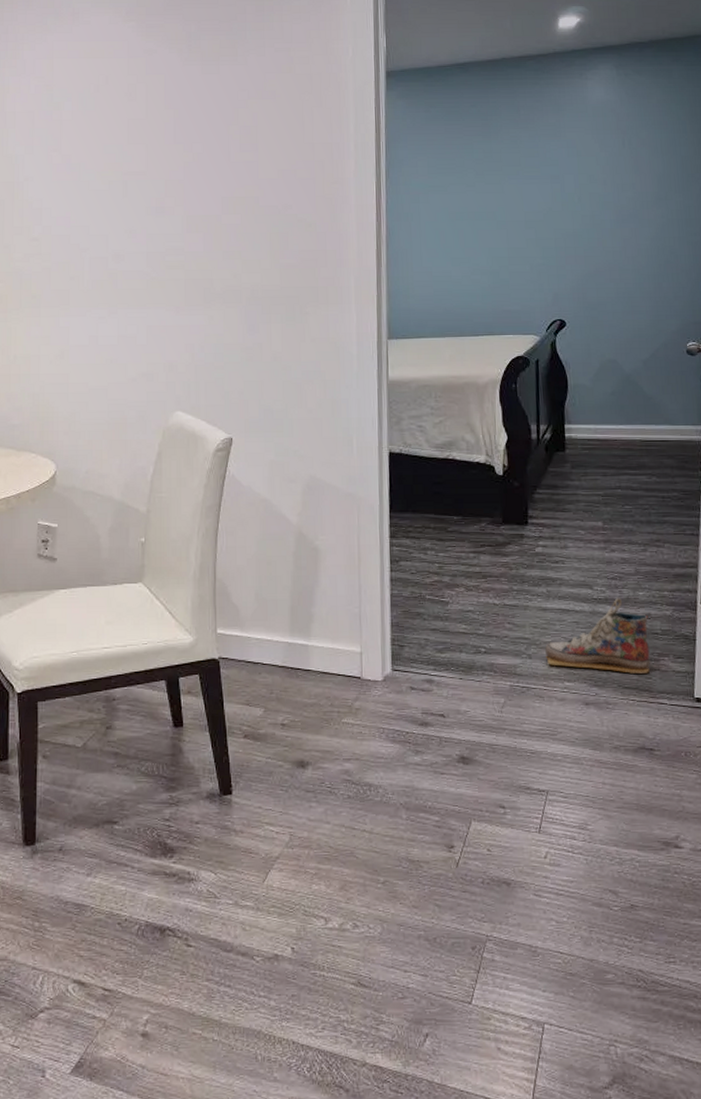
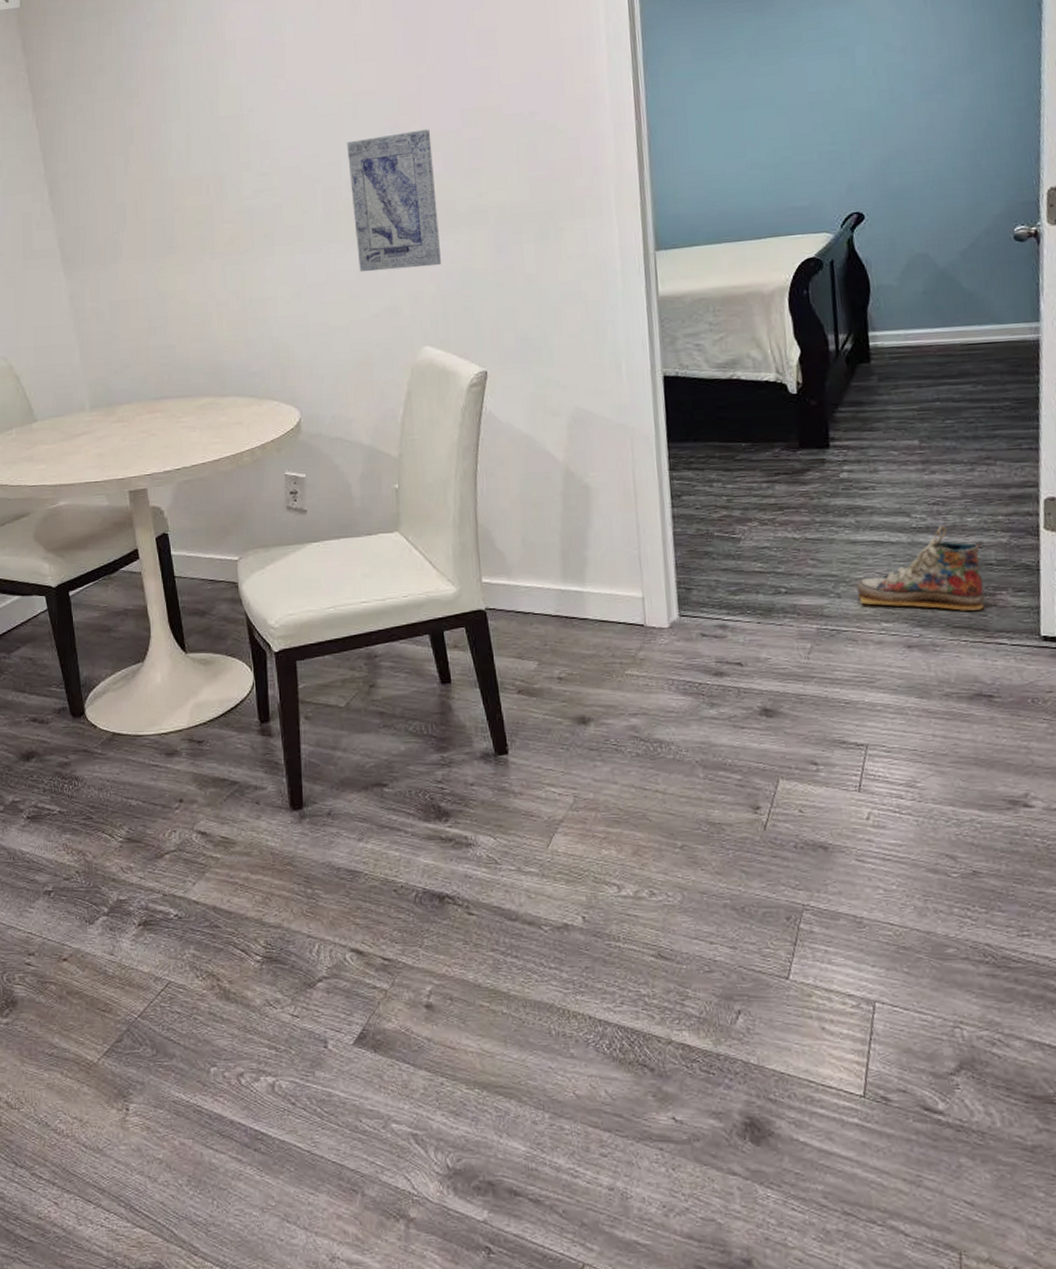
wall art: none [115,212,197,339] -> present [347,129,442,272]

